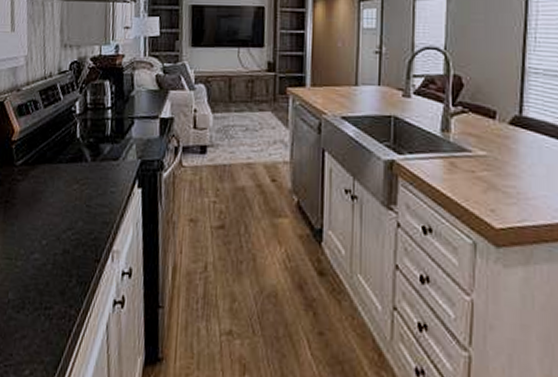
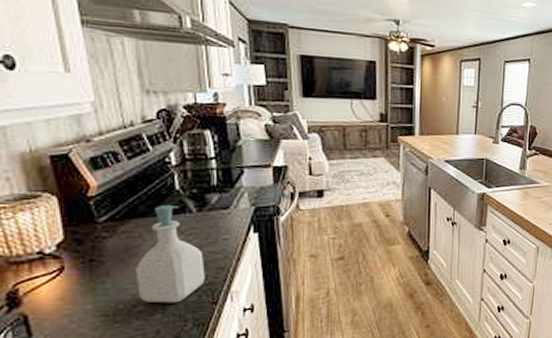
soap bottle: none [36,152,93,255] -> present [135,204,205,303]

